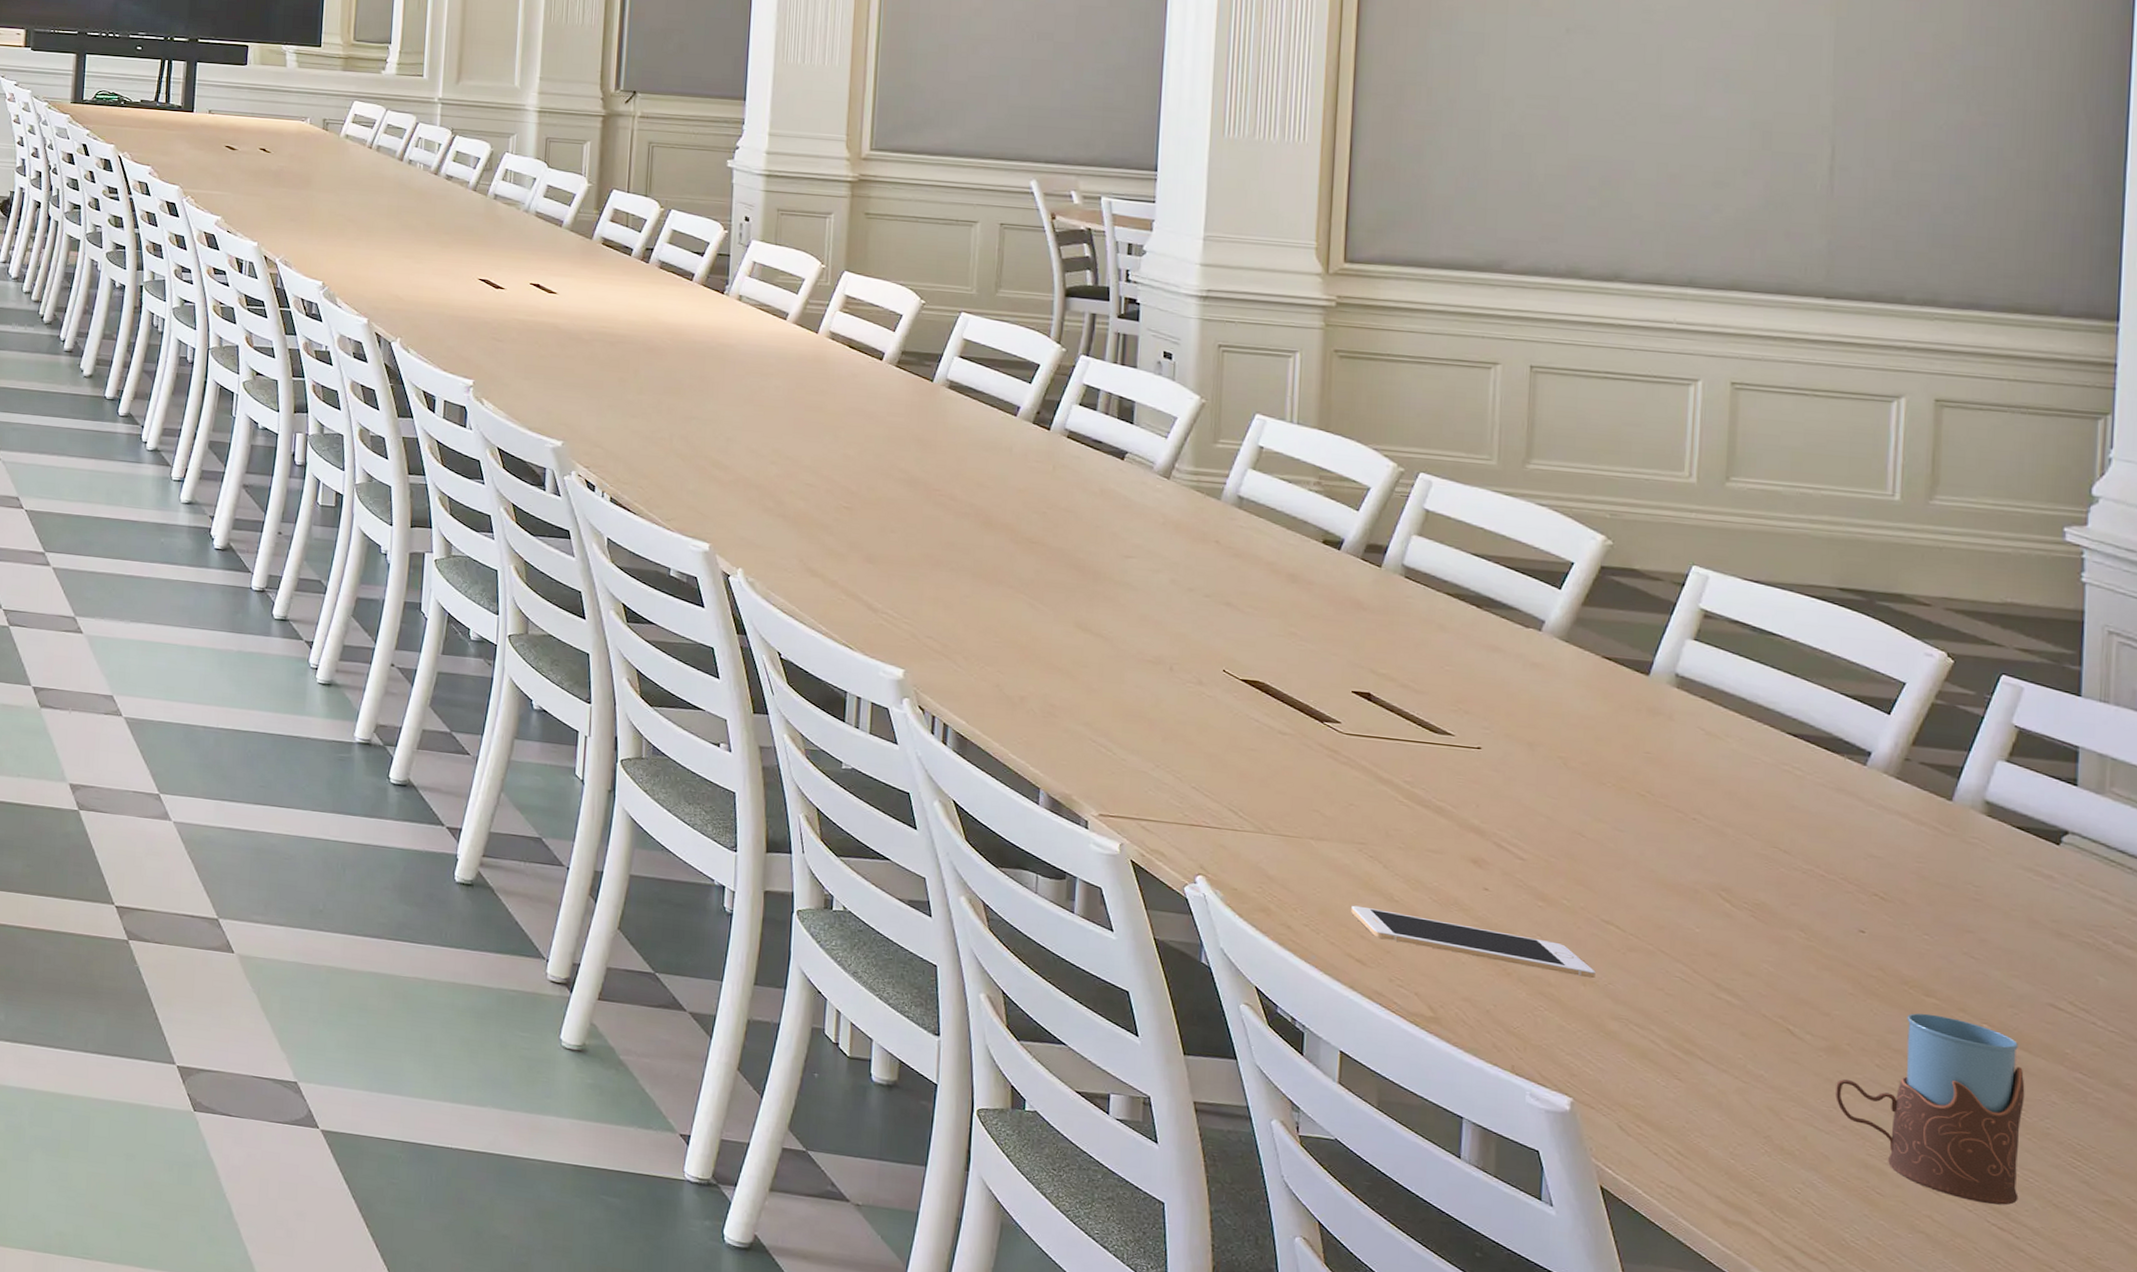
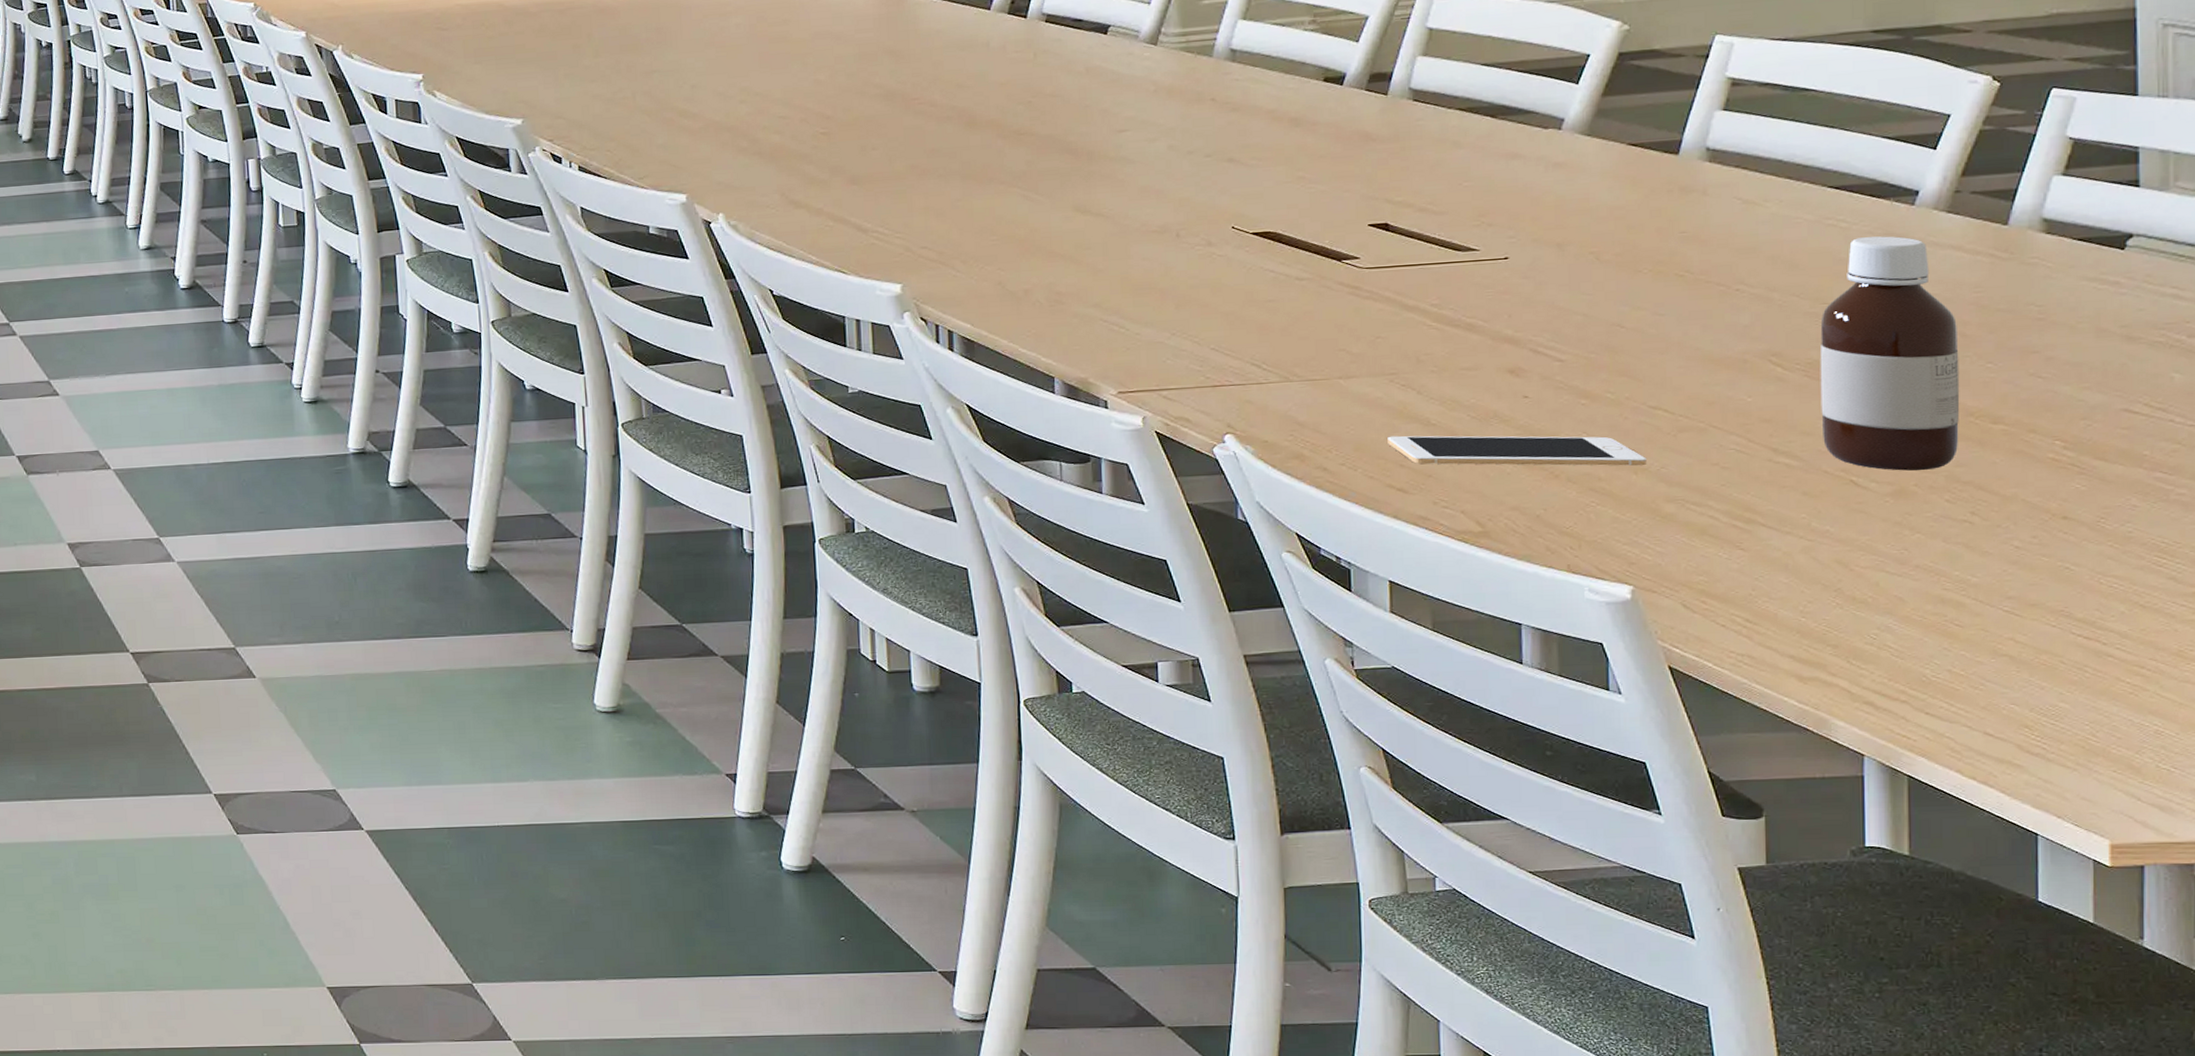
bottle: none [1764,788,1898,1032] -> present [1819,236,1960,471]
drinking glass: present [1835,1013,2025,1205] -> none [1906,440,2104,616]

